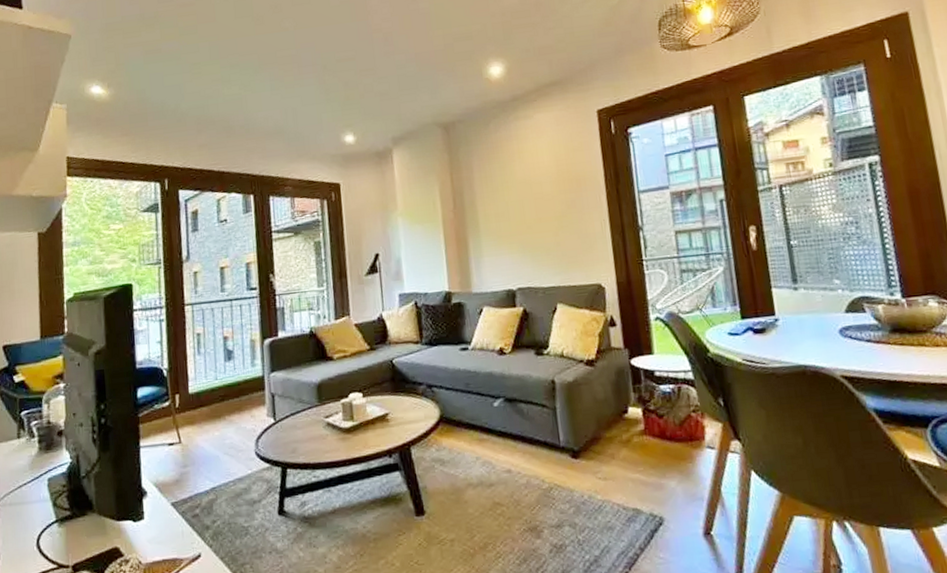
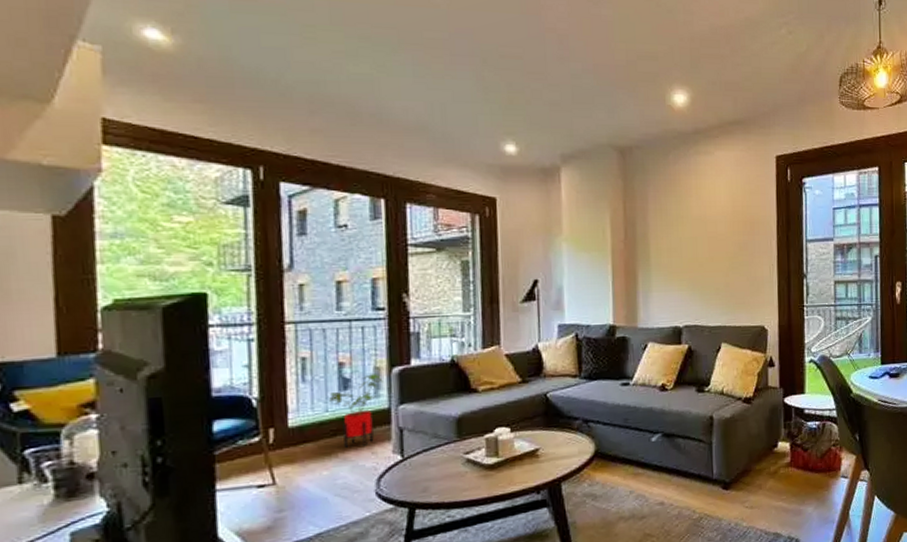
house plant: none [217,345,258,411] -> present [329,374,383,448]

